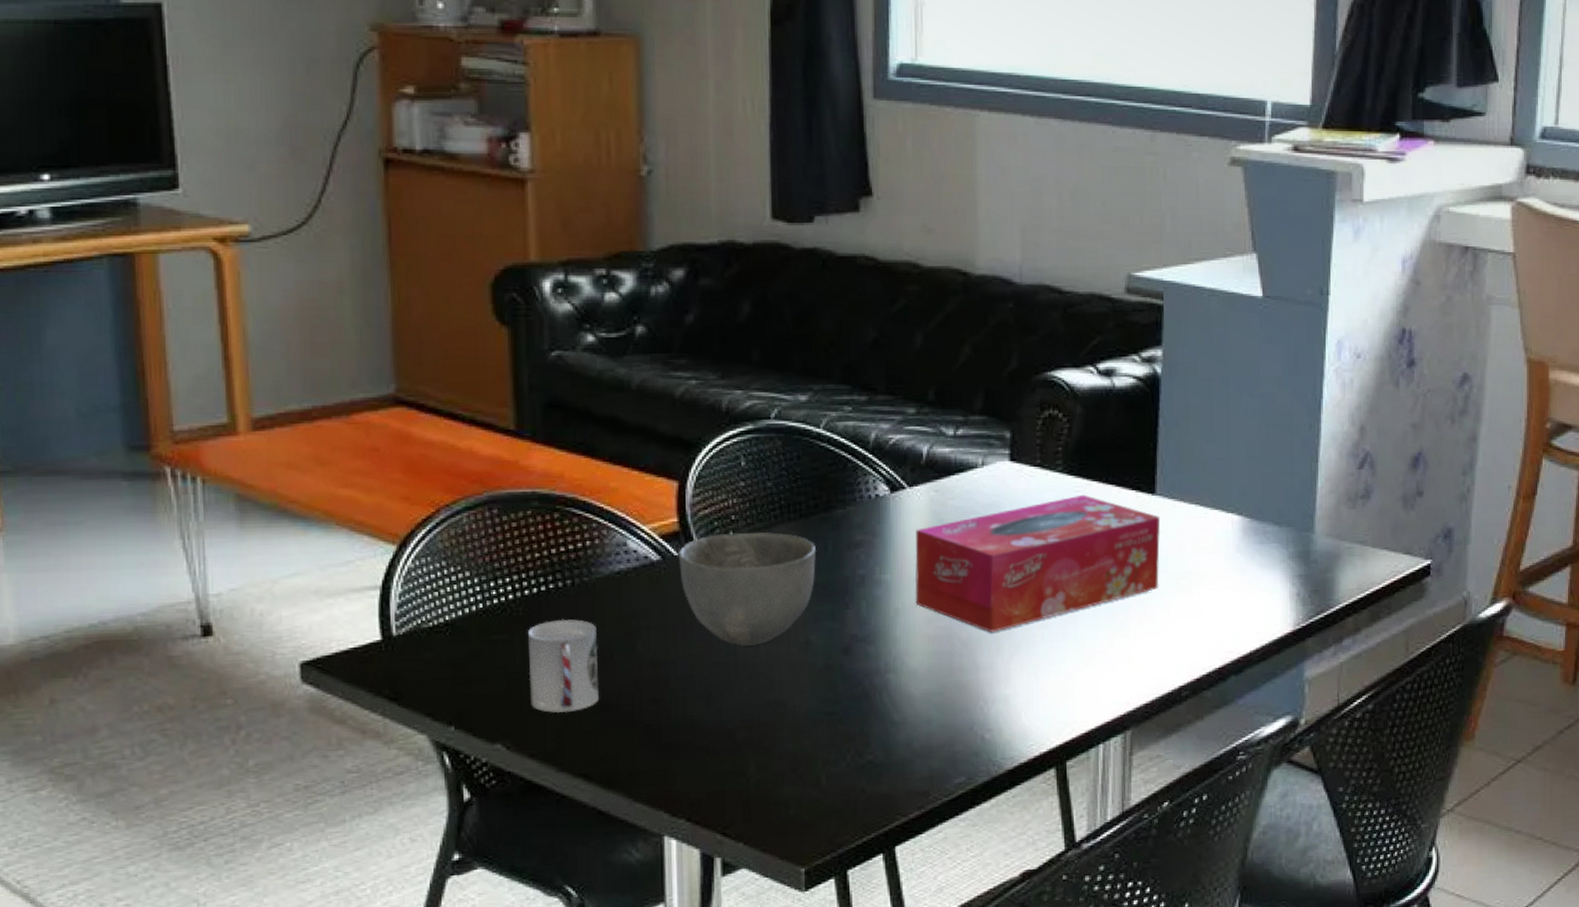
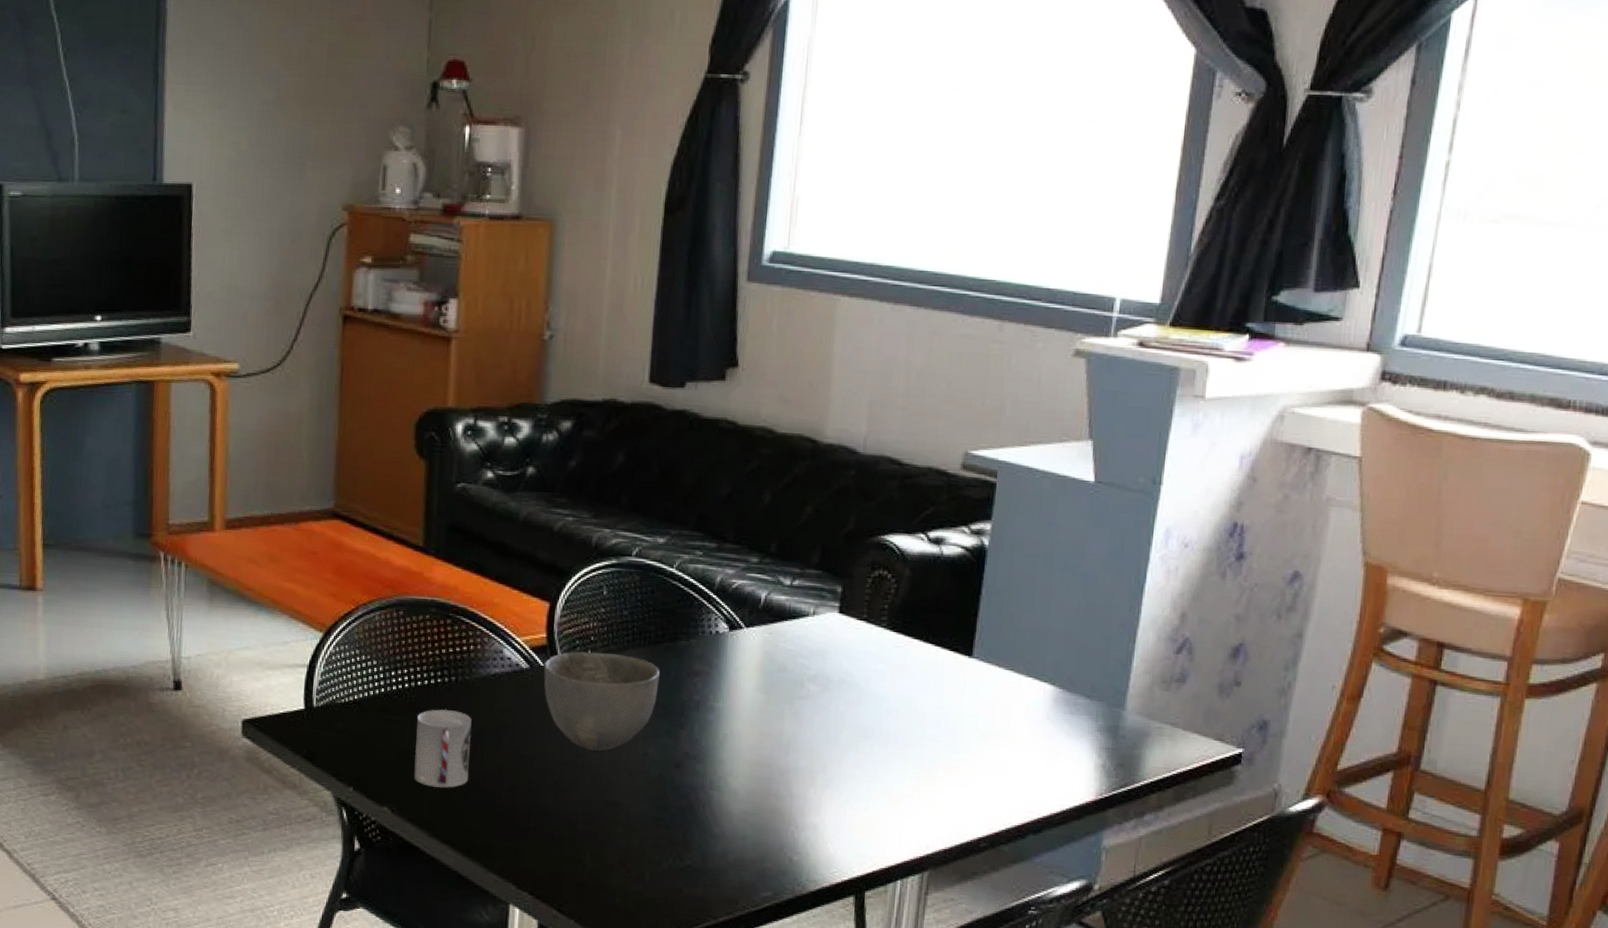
tissue box: present [914,494,1161,632] -> none [743,650,975,766]

